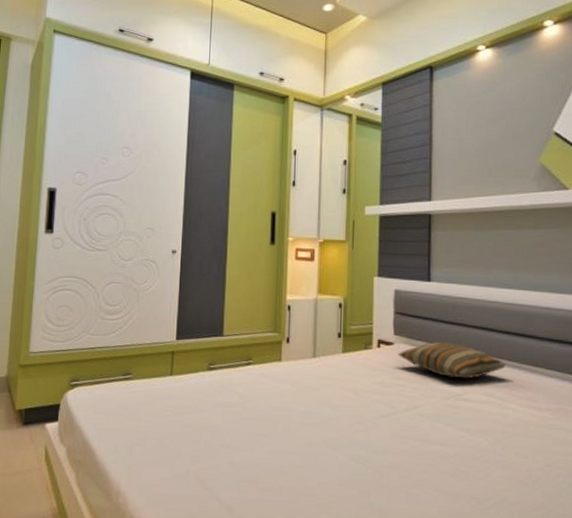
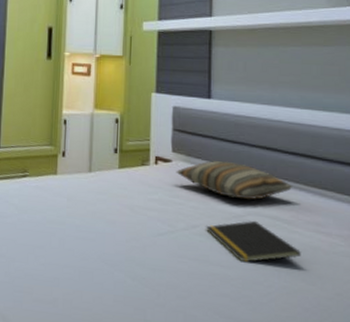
notepad: none [425,398,514,439] -> present [205,220,301,263]

